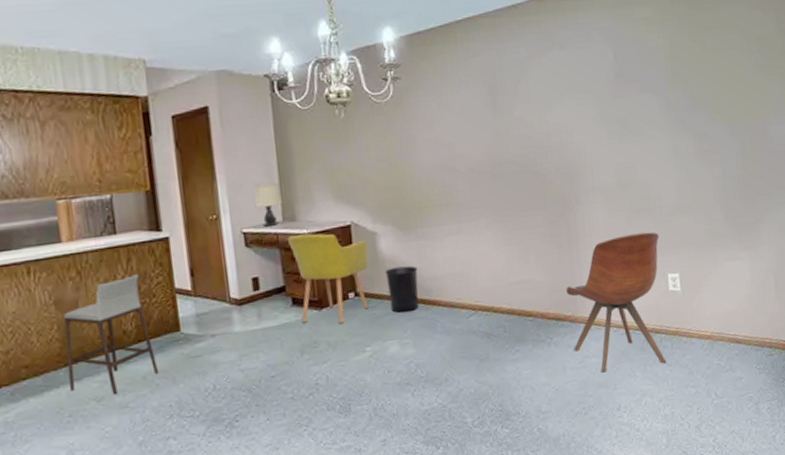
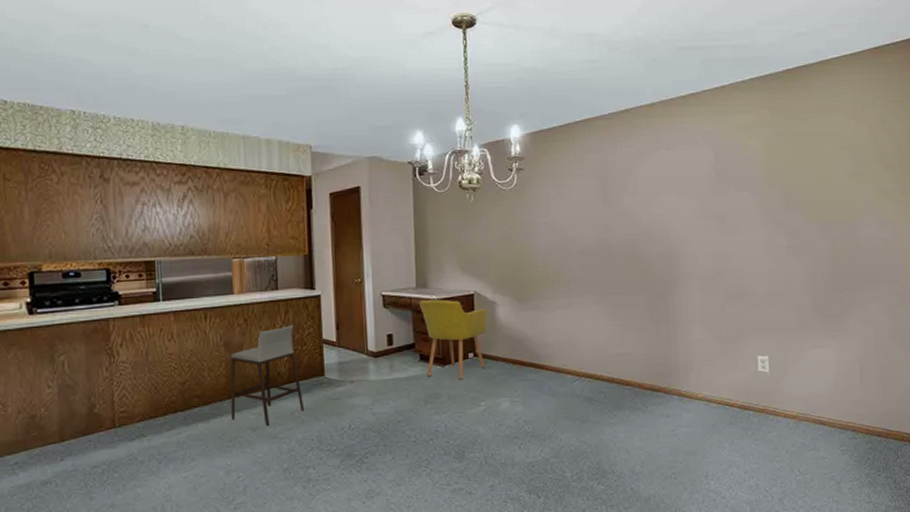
table lamp: present [254,182,282,227] -> none [393,253,417,291]
waste bin: present [385,265,419,313] -> none [501,333,530,374]
dining chair: present [566,232,667,373] -> none [662,316,754,442]

